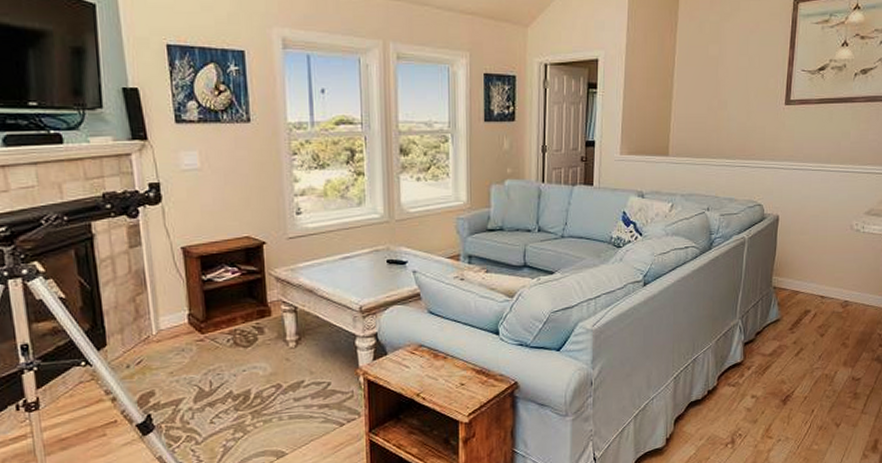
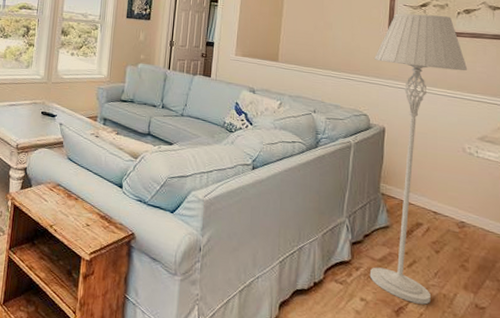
floor lamp: none [760,80,861,389] -> present [369,13,468,305]

